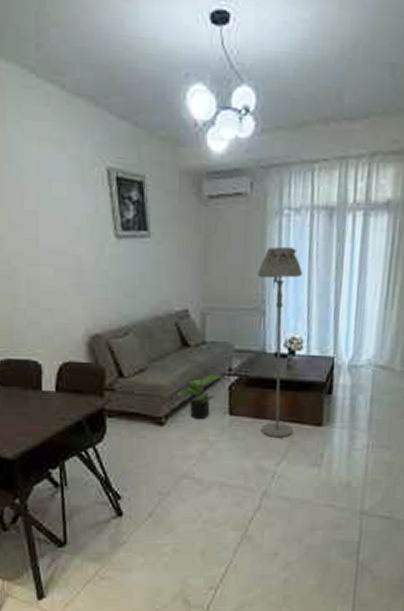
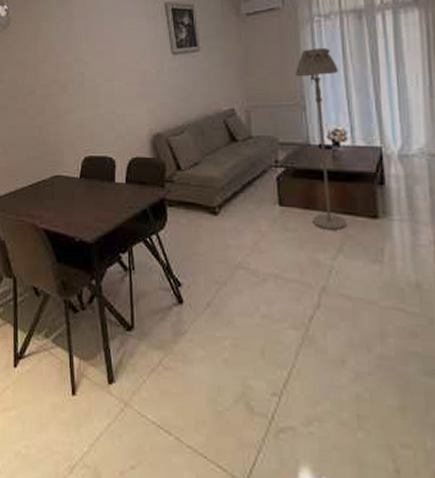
potted plant: present [176,374,221,420] -> none [228,166,268,210]

